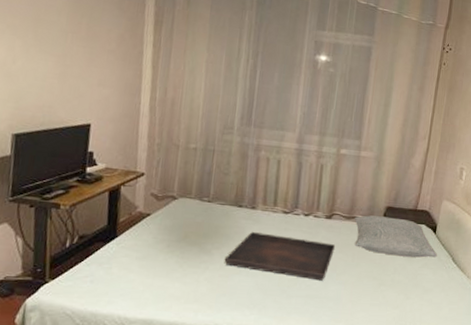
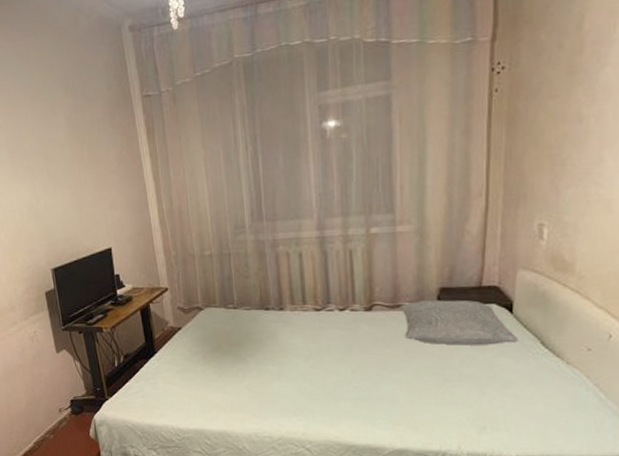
serving tray: present [224,232,335,281] -> none [260,335,381,381]

